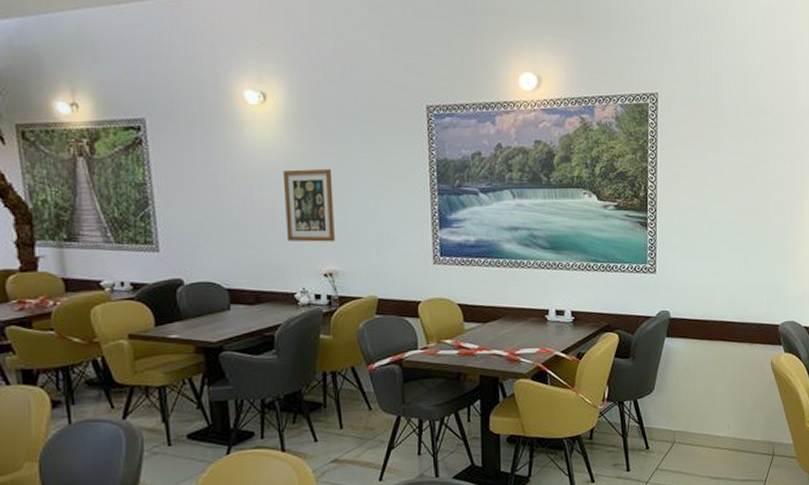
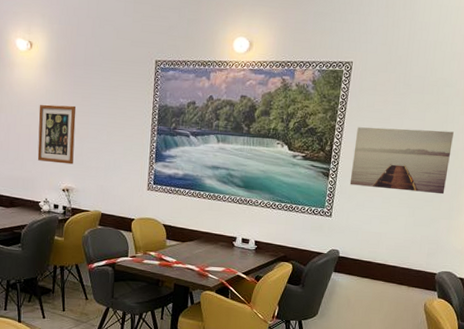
wall art: none [671,163,777,235] -> present [349,127,454,195]

